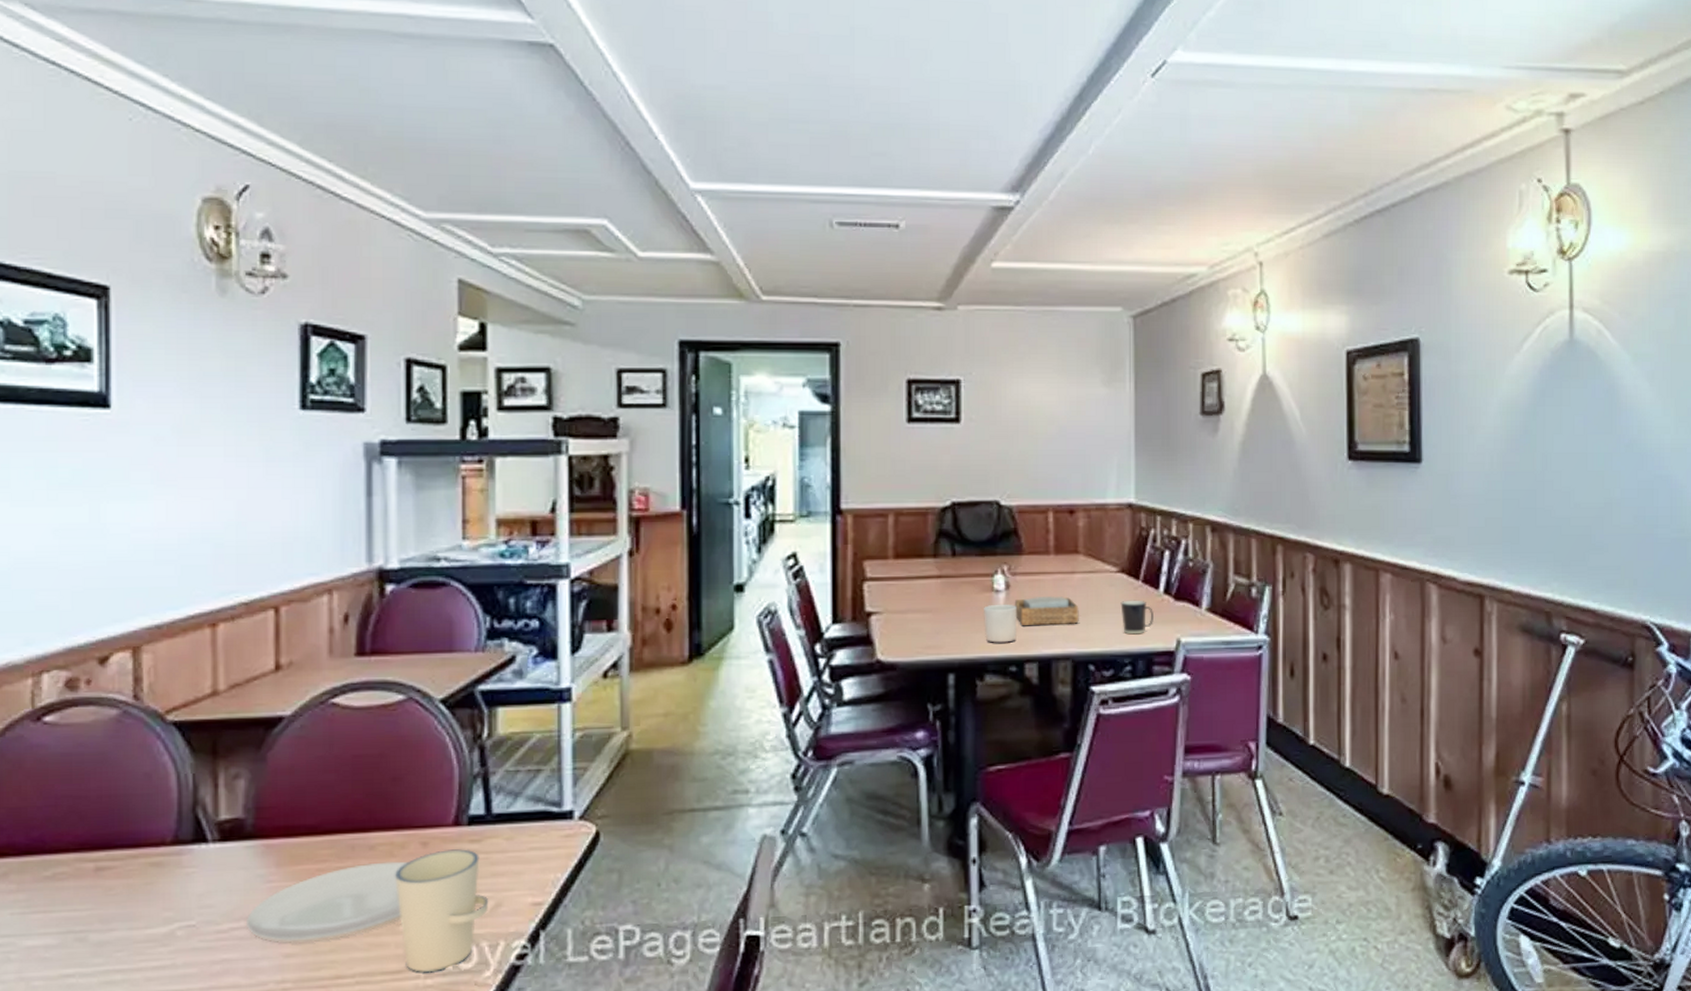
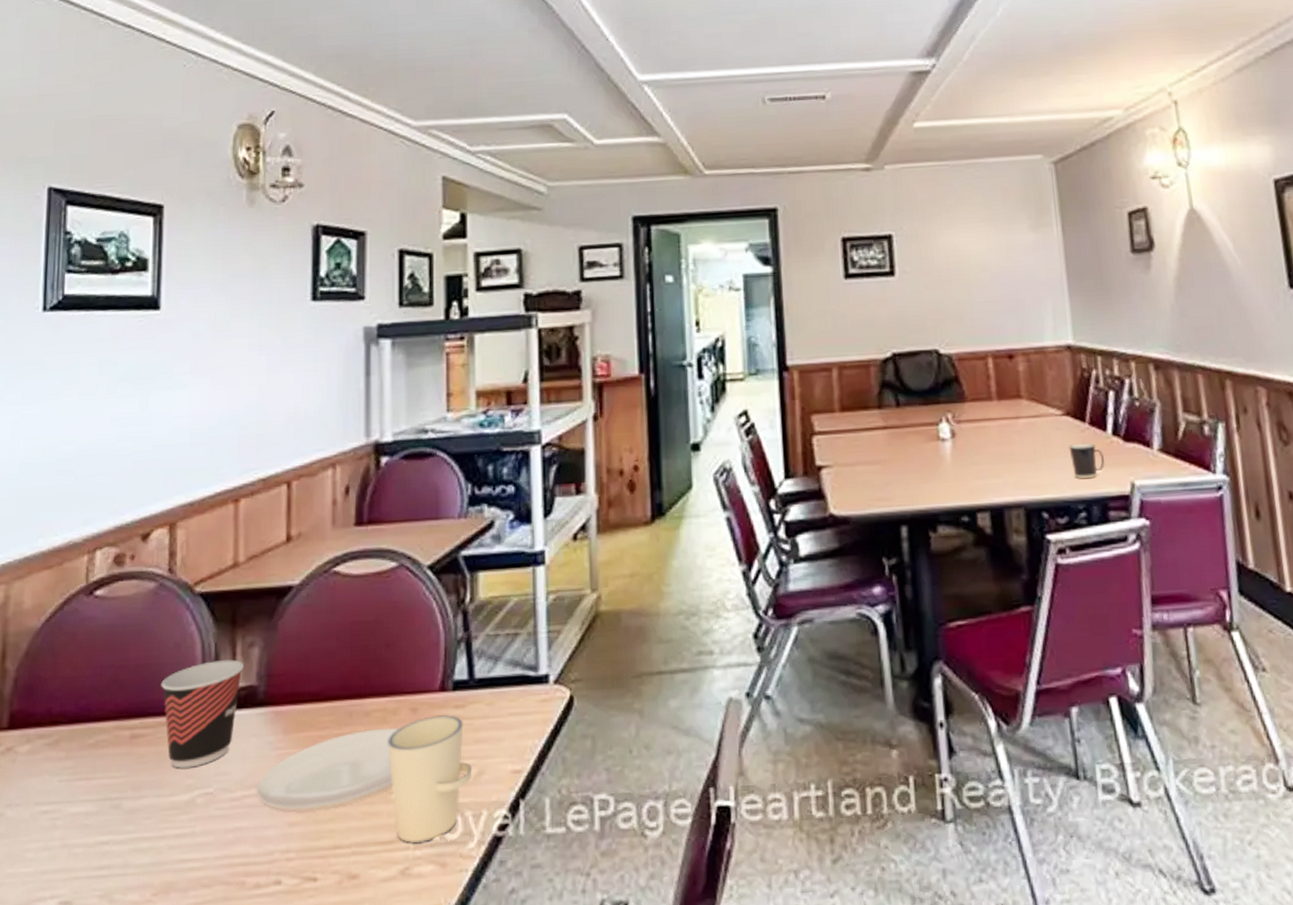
cup: none [129,791,229,901] -> present [161,659,245,769]
mug: present [984,604,1017,643] -> none [931,452,966,493]
napkin holder: present [1014,595,1079,626] -> none [961,442,1028,475]

